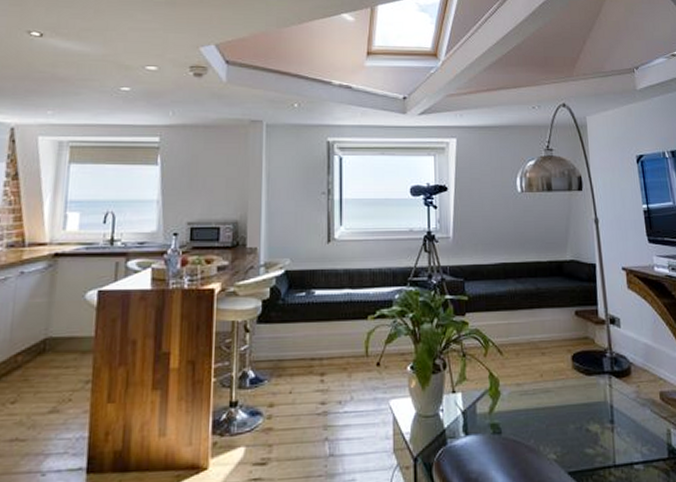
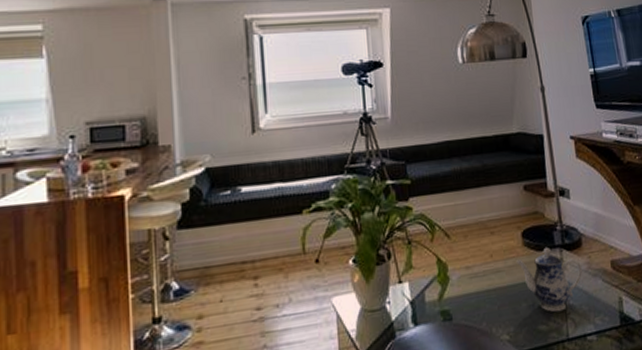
teapot: none [566,372,632,438] -> present [517,247,583,313]

